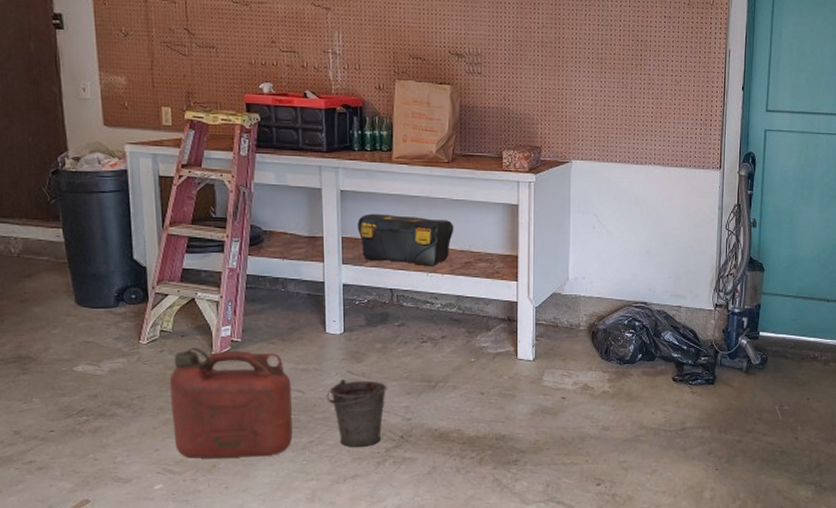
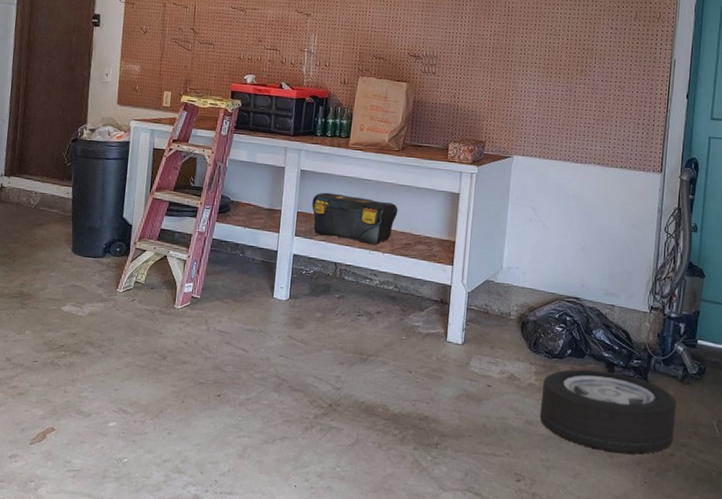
fuel can: present [169,347,293,459] -> none [132,299,237,408]
bucket: present [326,379,388,447] -> none [266,343,322,411]
car tire: none [615,371,742,446] -> present [539,369,676,454]

